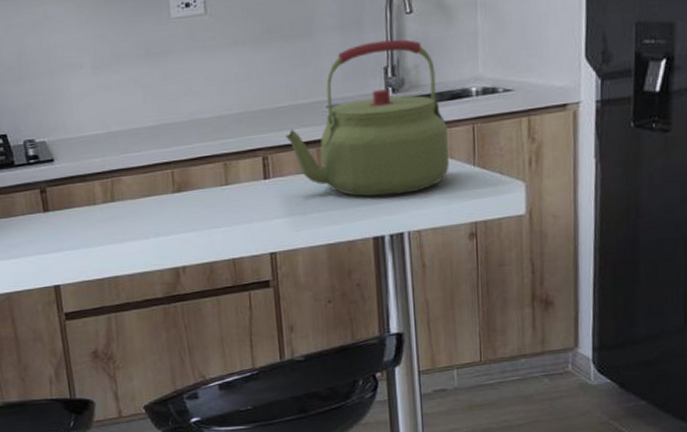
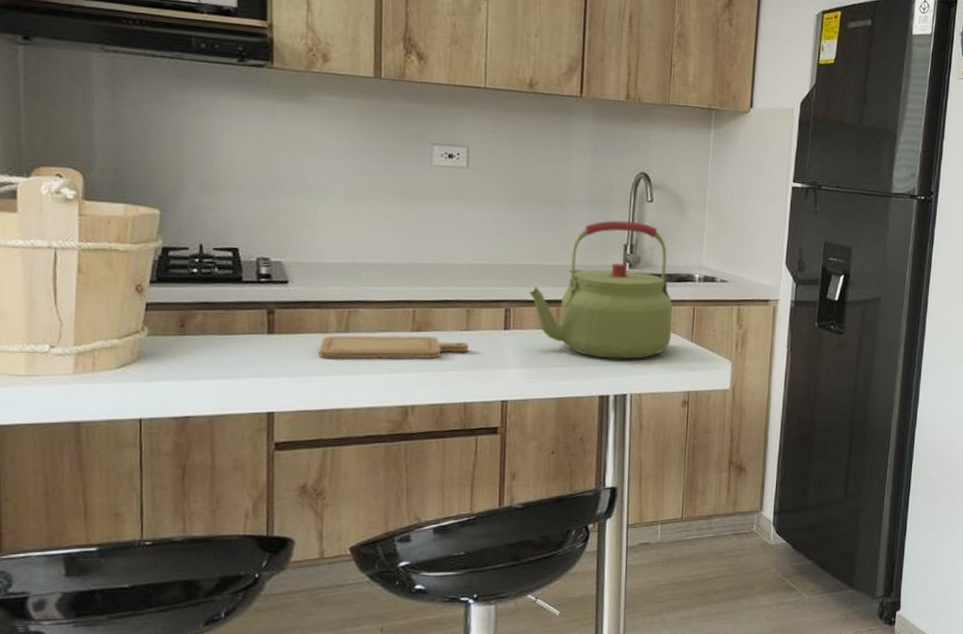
chopping board: none [90,195,231,230] -> present [318,335,469,360]

